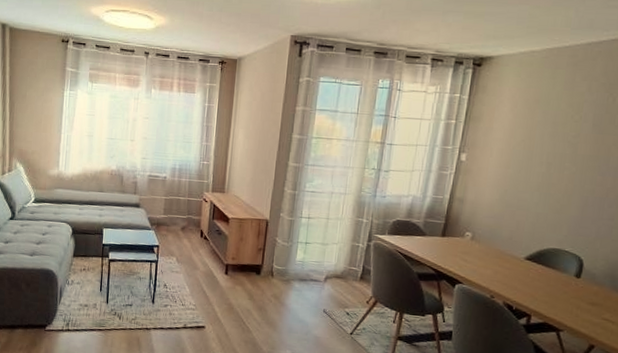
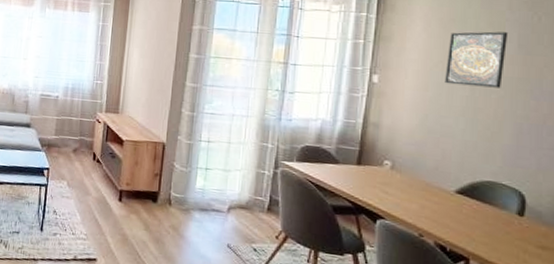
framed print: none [525,112,586,165] -> present [444,31,509,88]

